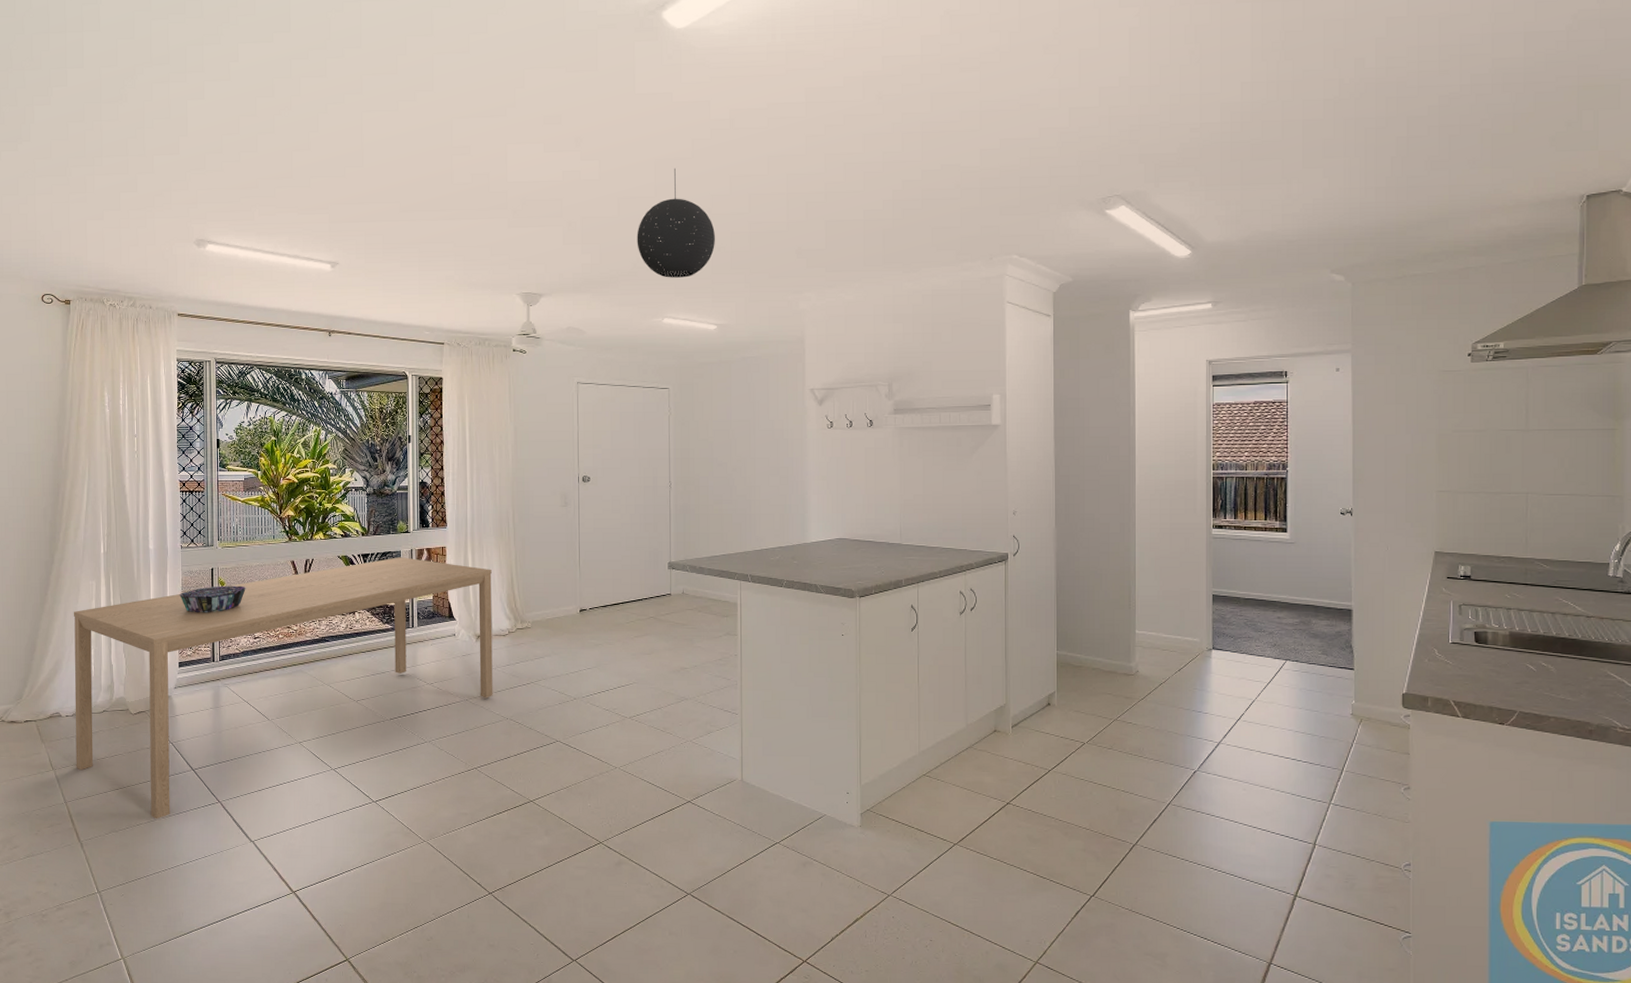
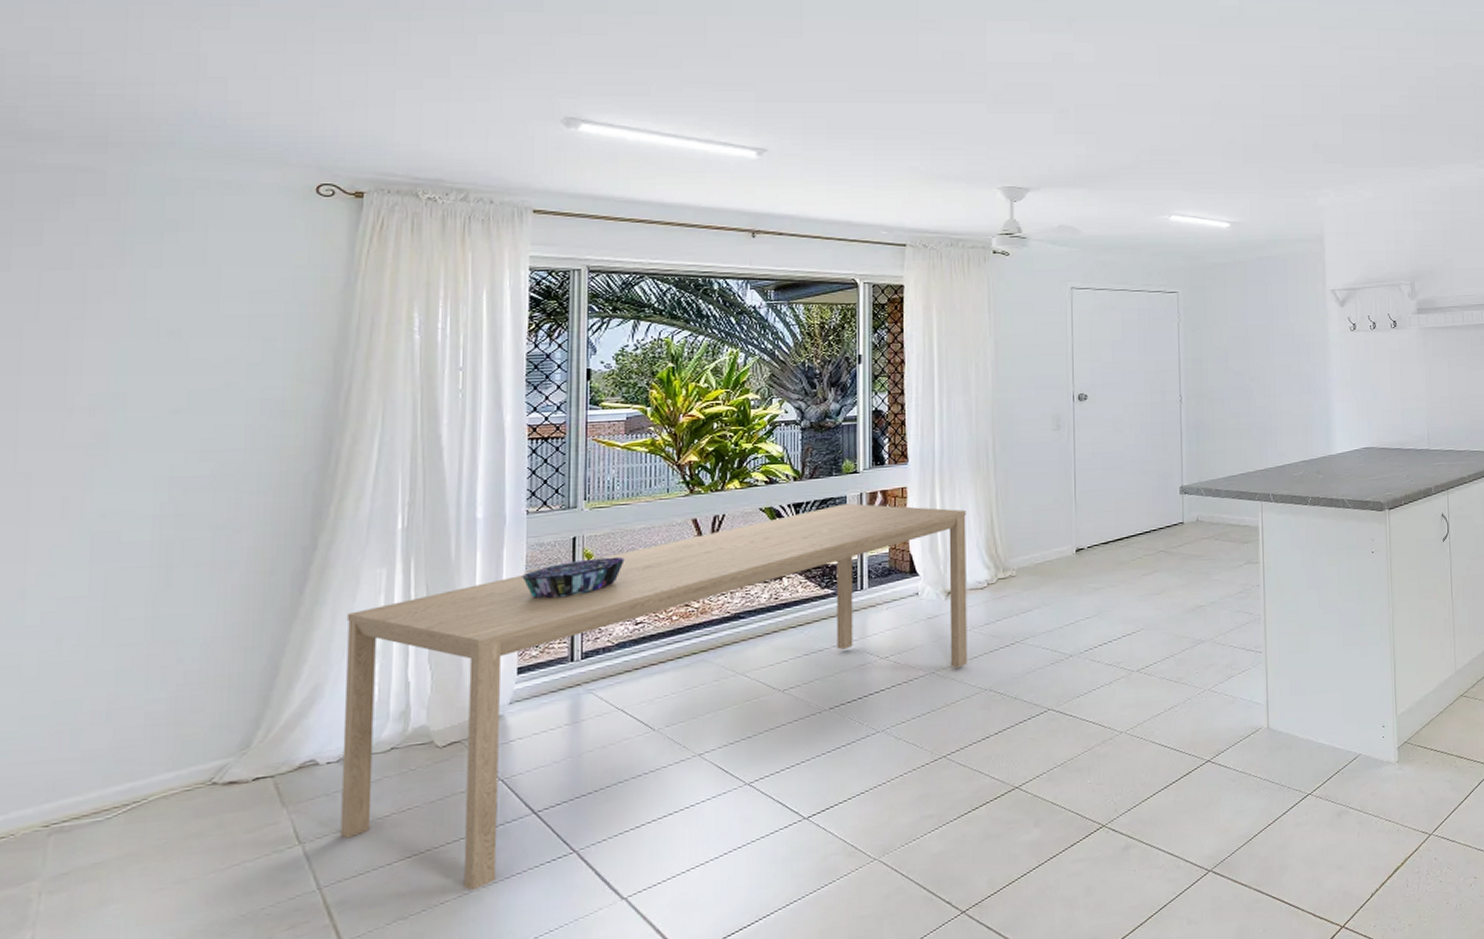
pendant light: present [637,167,715,278] -> none [1139,54,1226,172]

